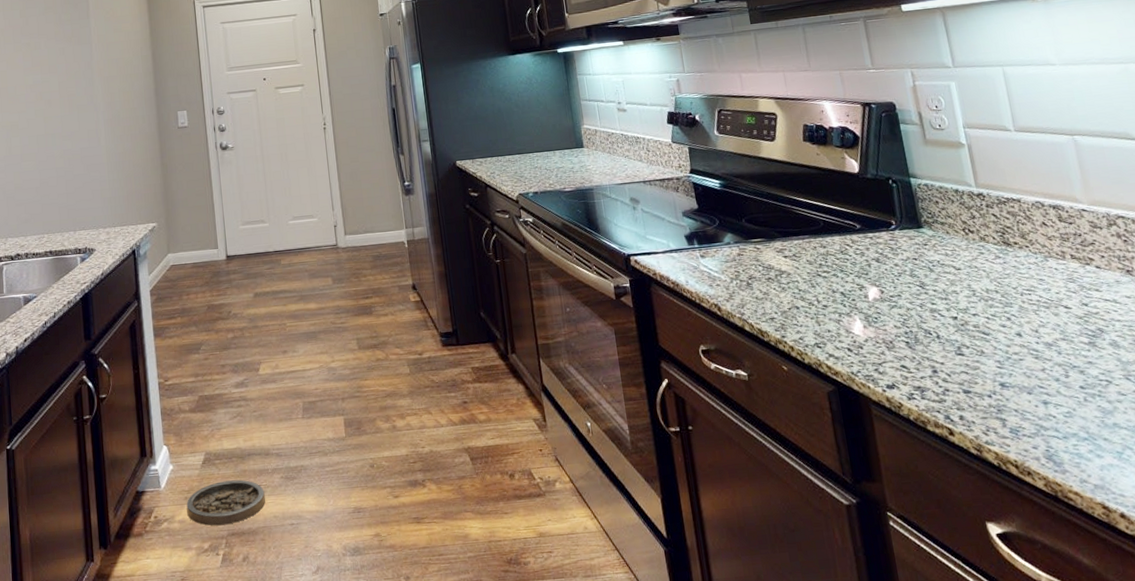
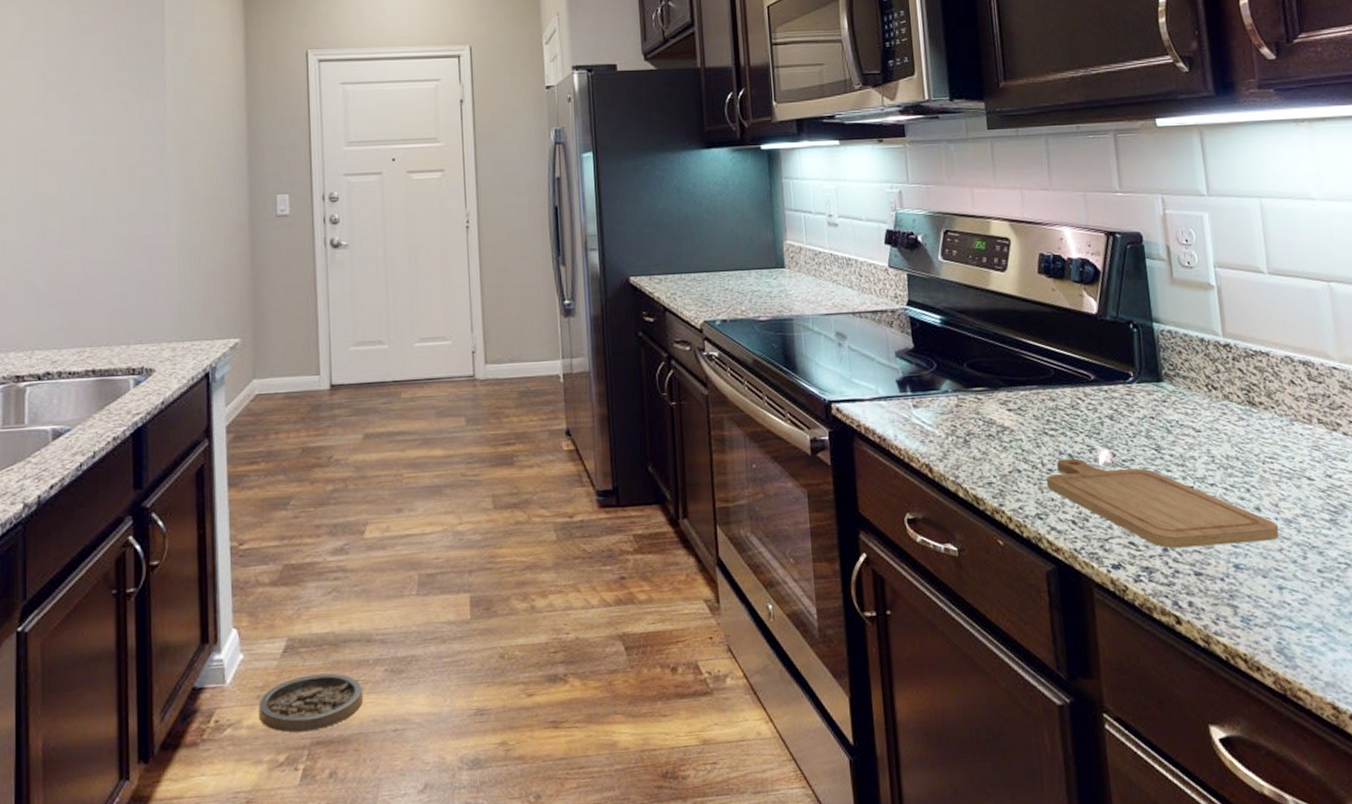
chopping board: none [822,295,1041,371] -> present [1047,458,1279,549]

